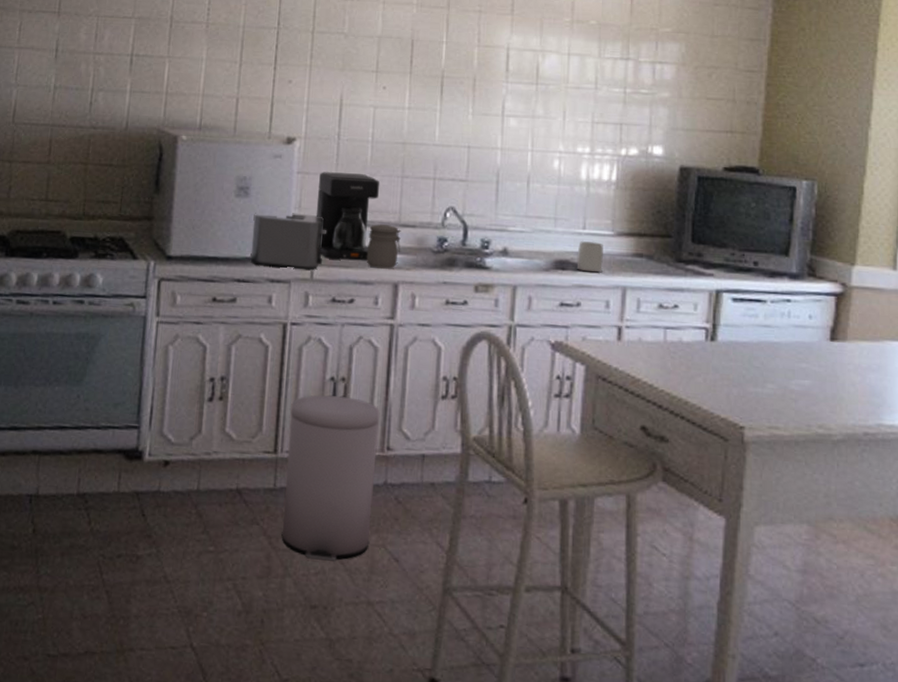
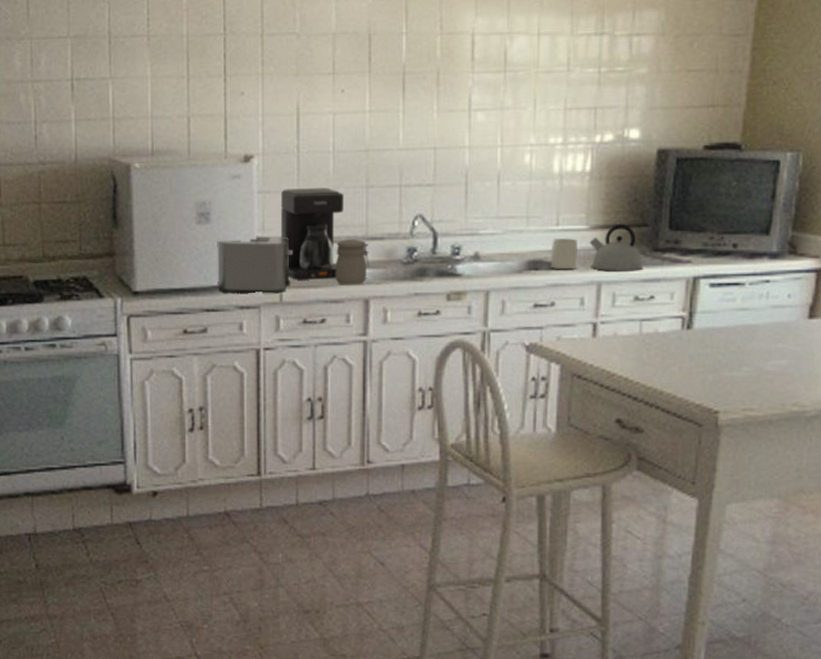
pedal bin: present [281,395,380,563] -> none [270,416,359,571]
kettle: none [614,233,666,280] -> present [589,224,643,272]

